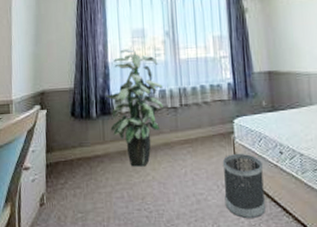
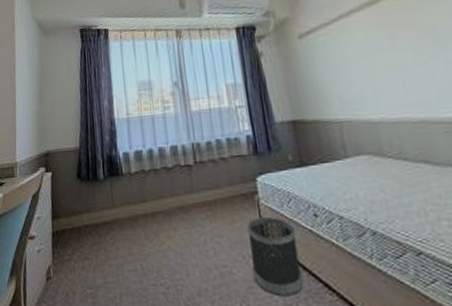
indoor plant: present [106,49,163,167] -> none [113,102,176,235]

